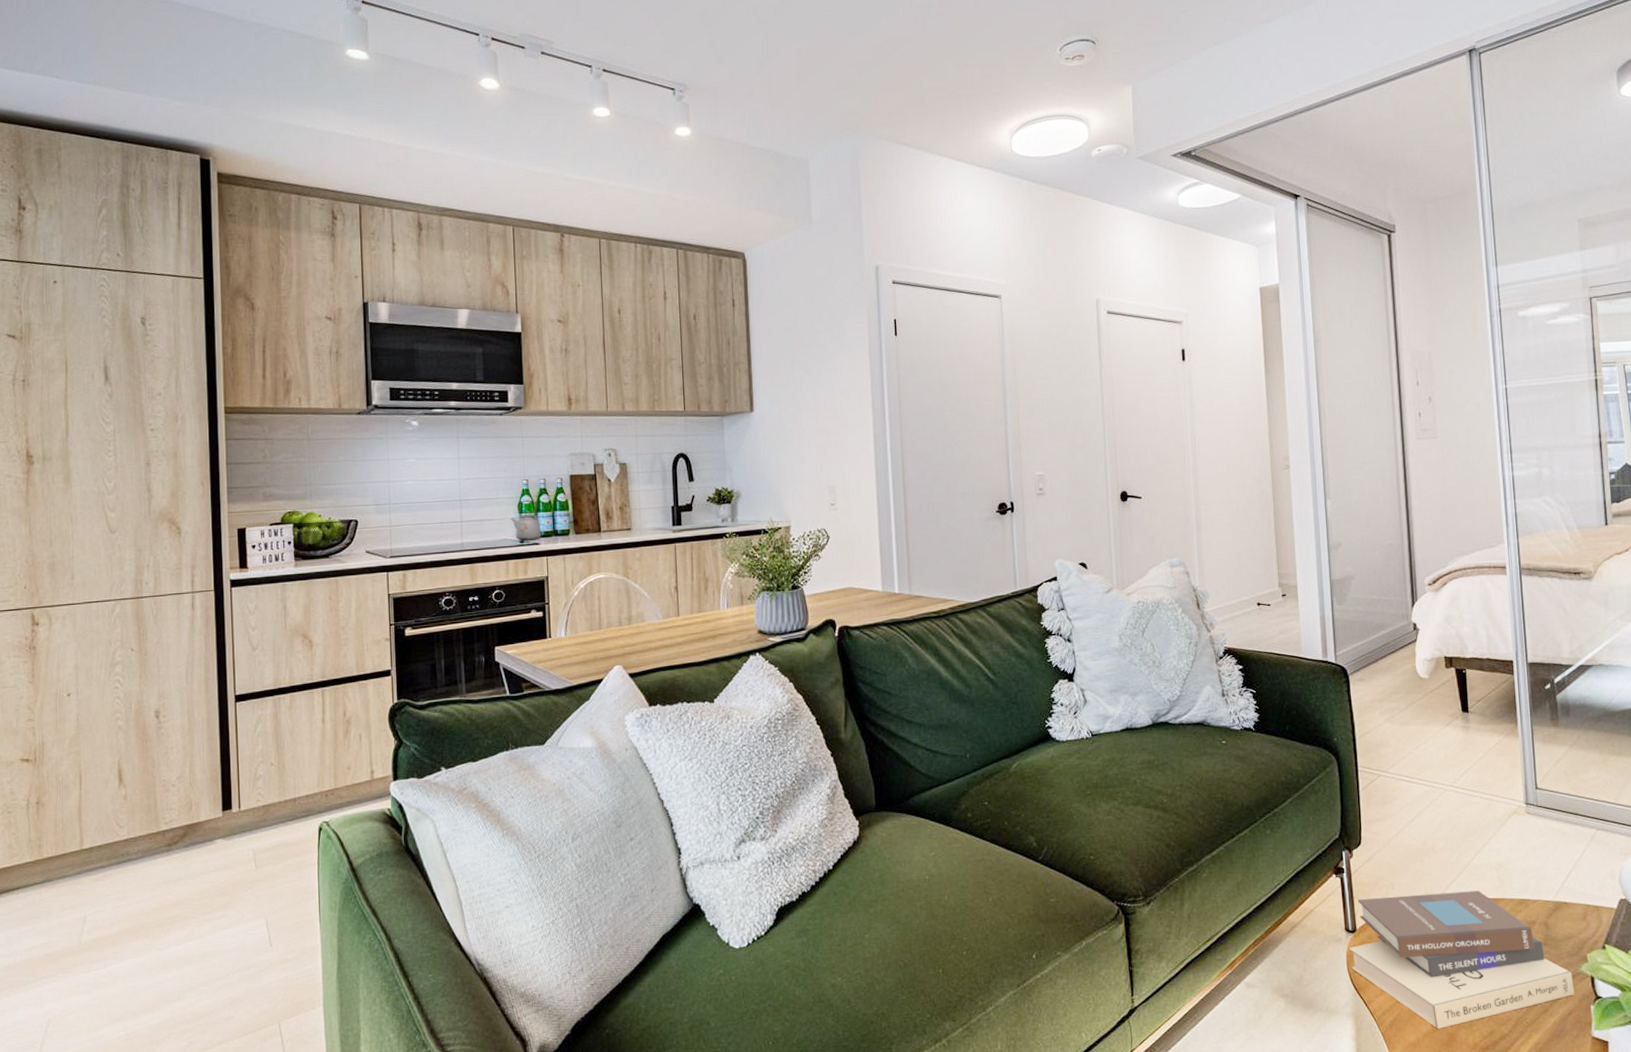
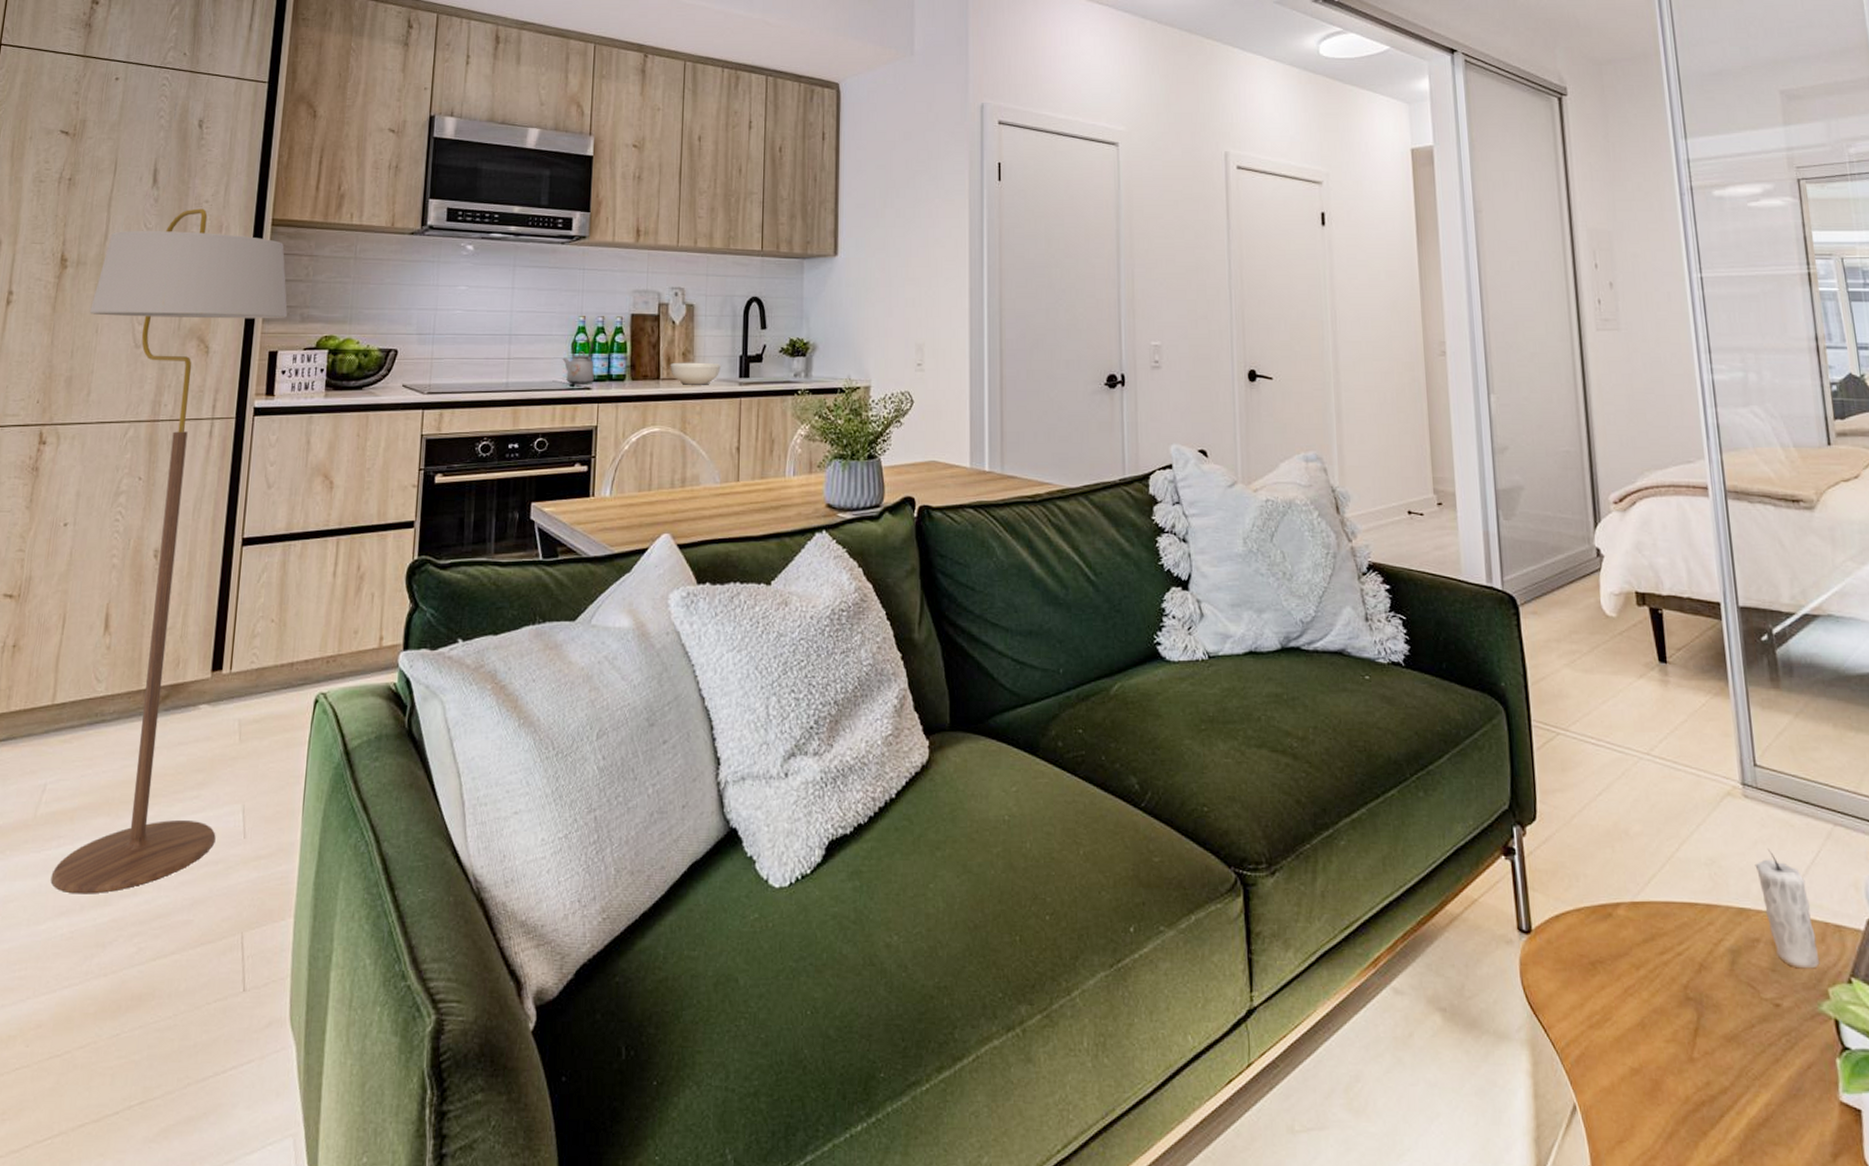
floor lamp: none [61,401,251,1004] -> present [50,208,288,894]
bowl: none [609,514,655,535] -> present [669,362,721,385]
books: present [1349,890,1575,1029] -> none [1522,890,1815,1072]
candle: none [1533,852,1581,941] -> present [1755,849,1820,969]

